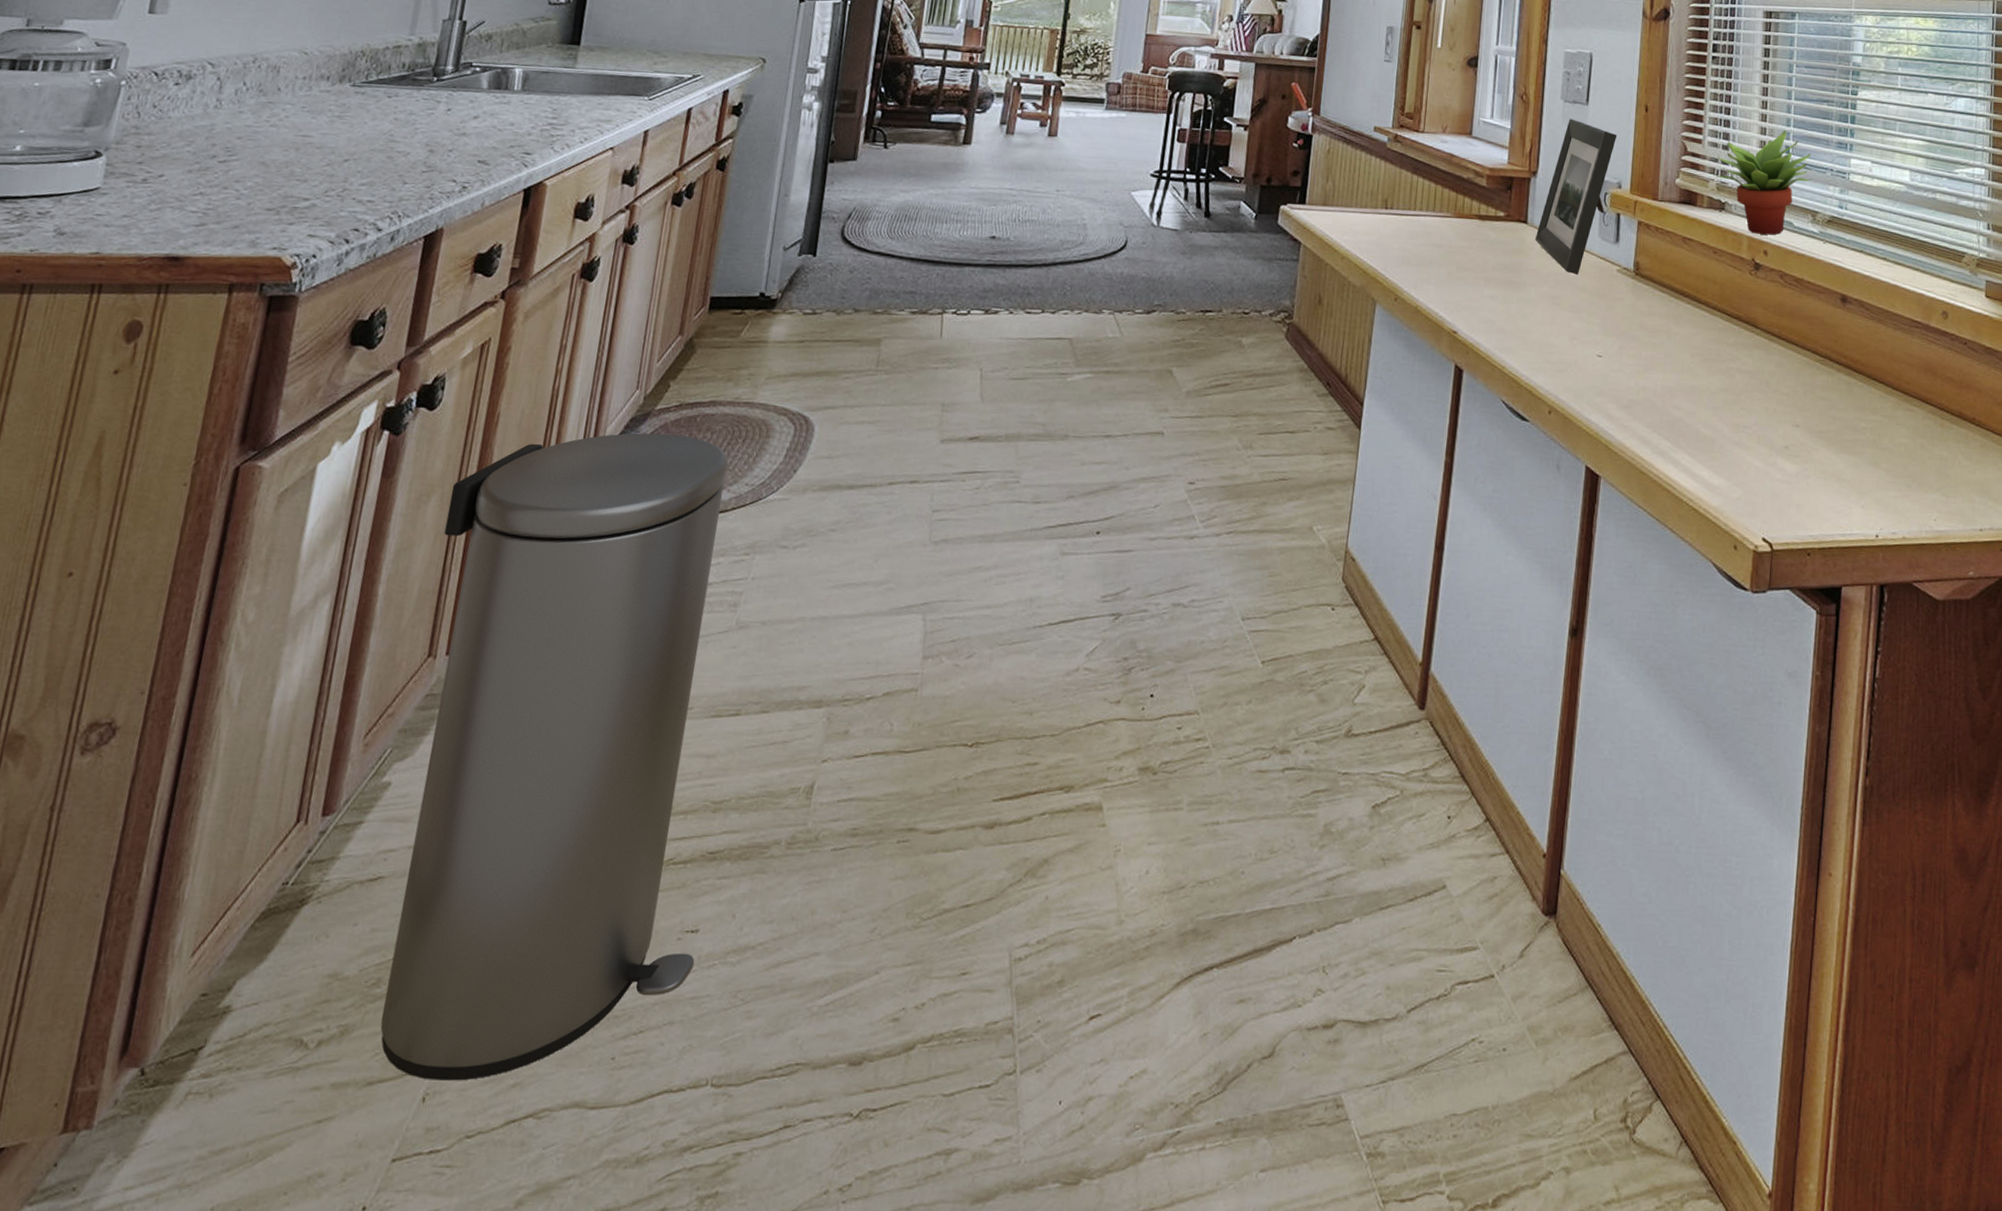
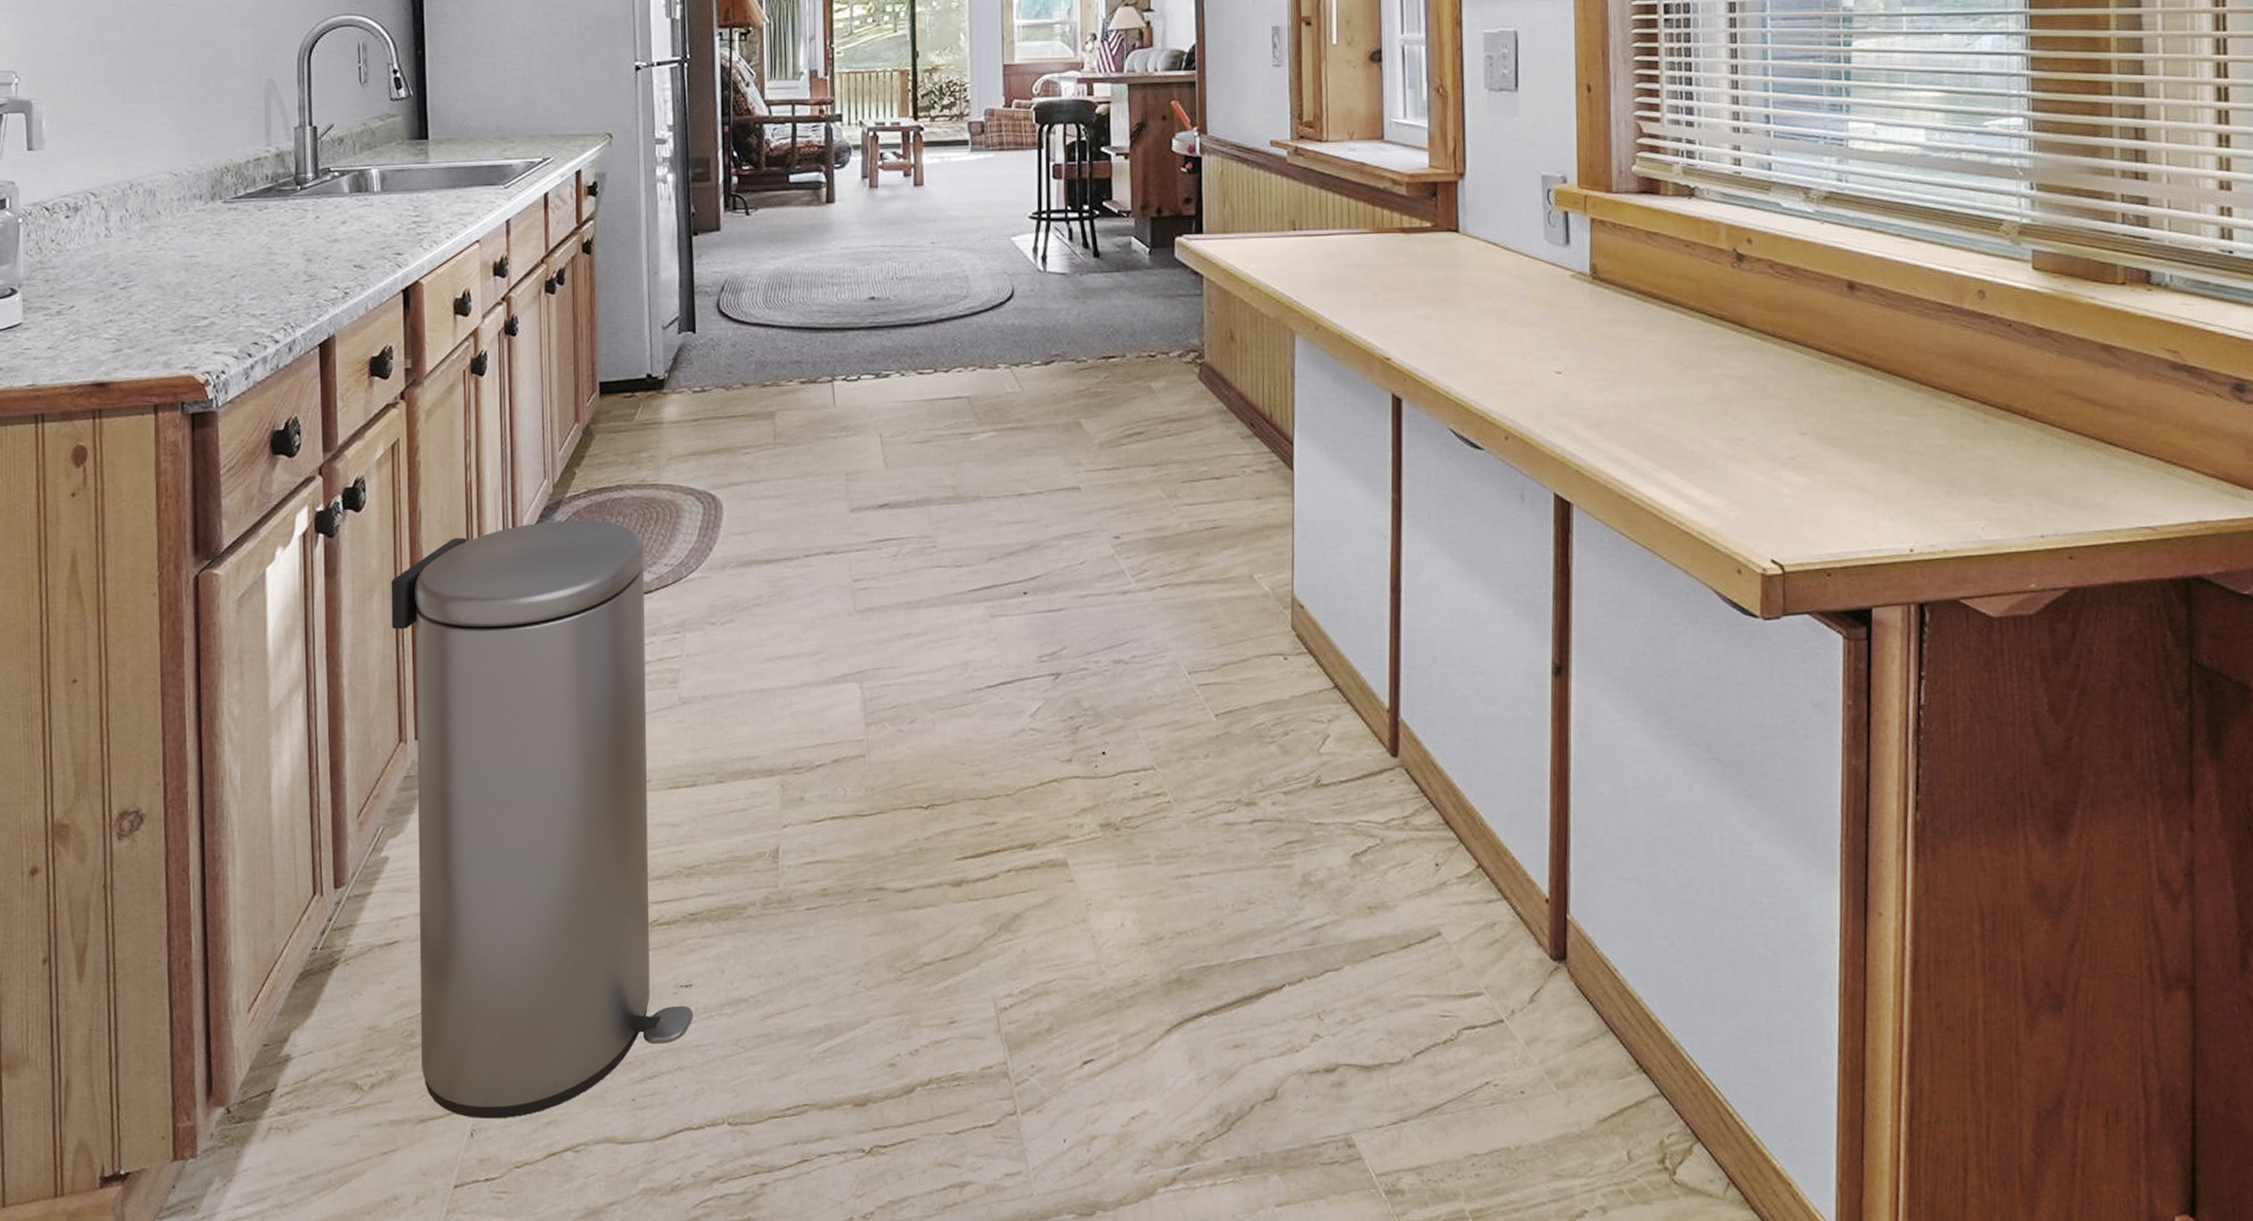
picture frame: present [1534,118,1618,275] -> none [1469,109,1557,285]
succulent plant: present [1714,130,1812,235] -> none [1678,97,1800,220]

